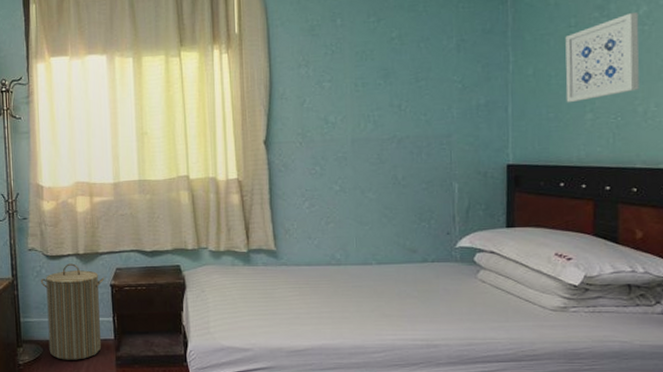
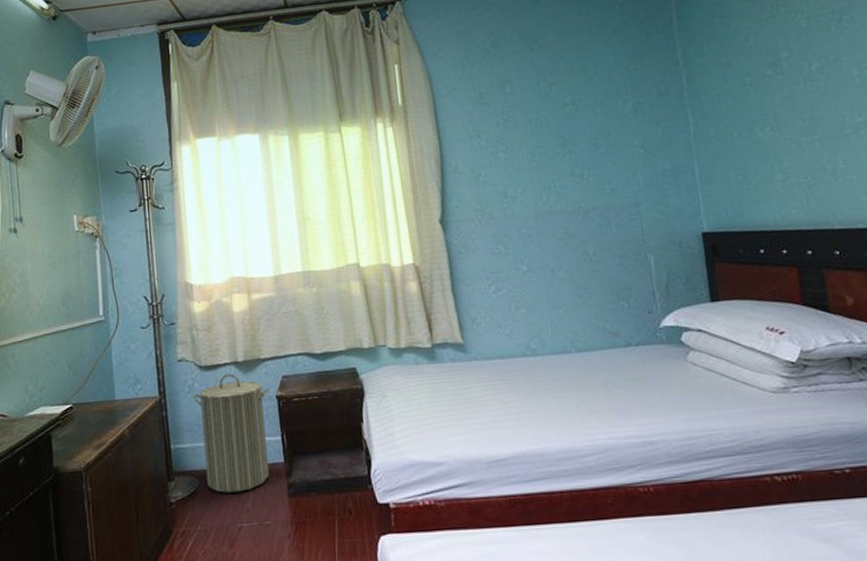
wall art: present [565,13,640,103] -> none [742,69,825,164]

